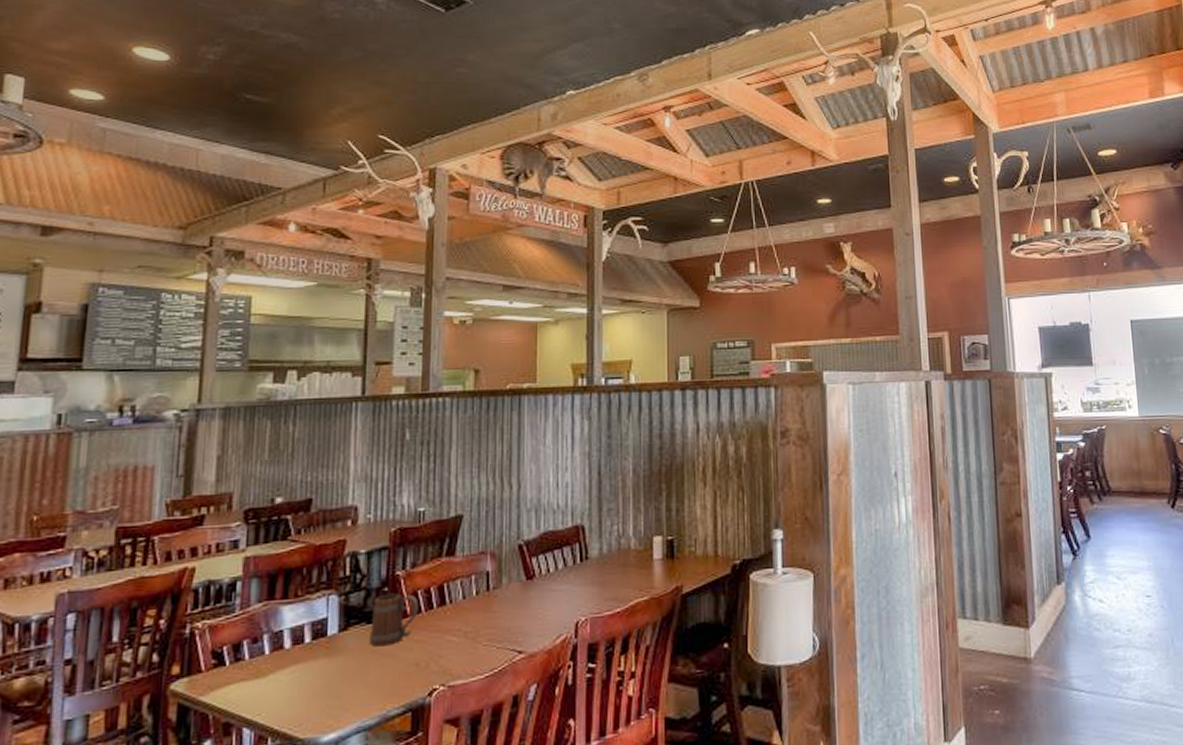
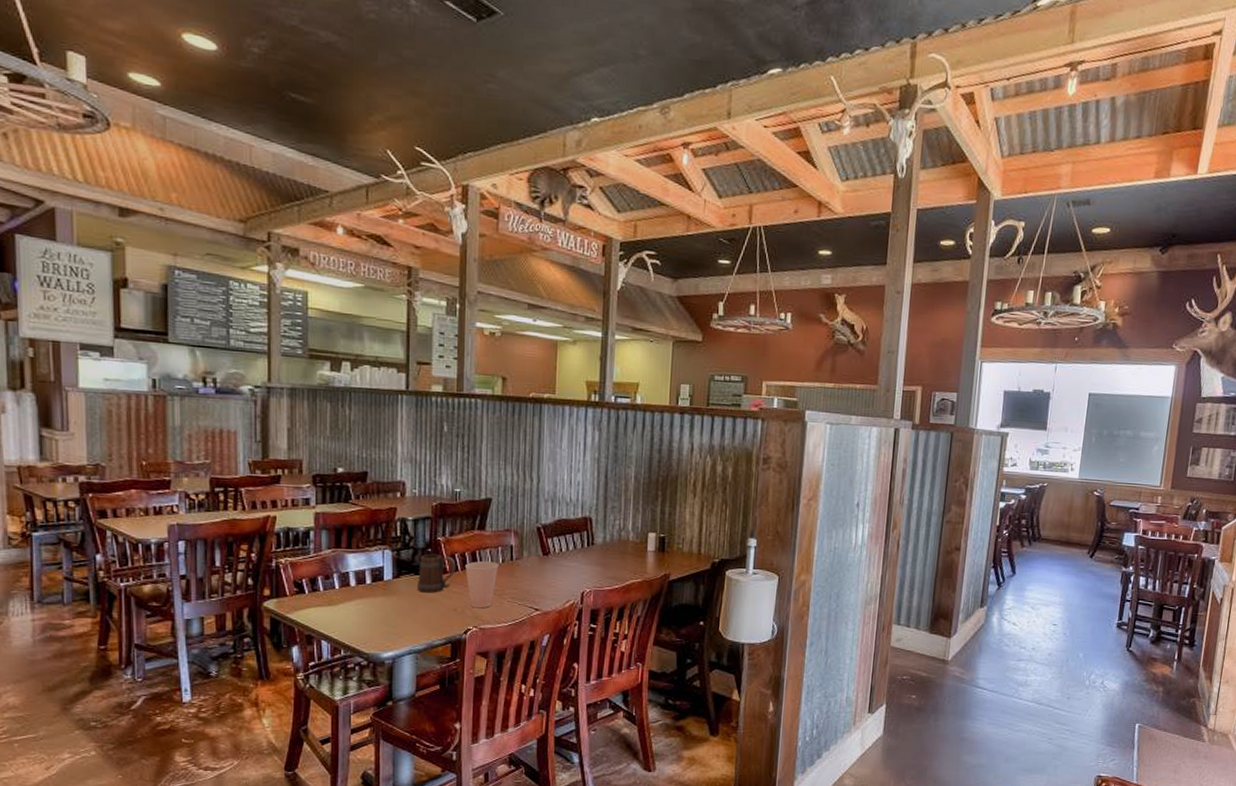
cup: none [430,595,472,660] -> present [465,561,499,609]

